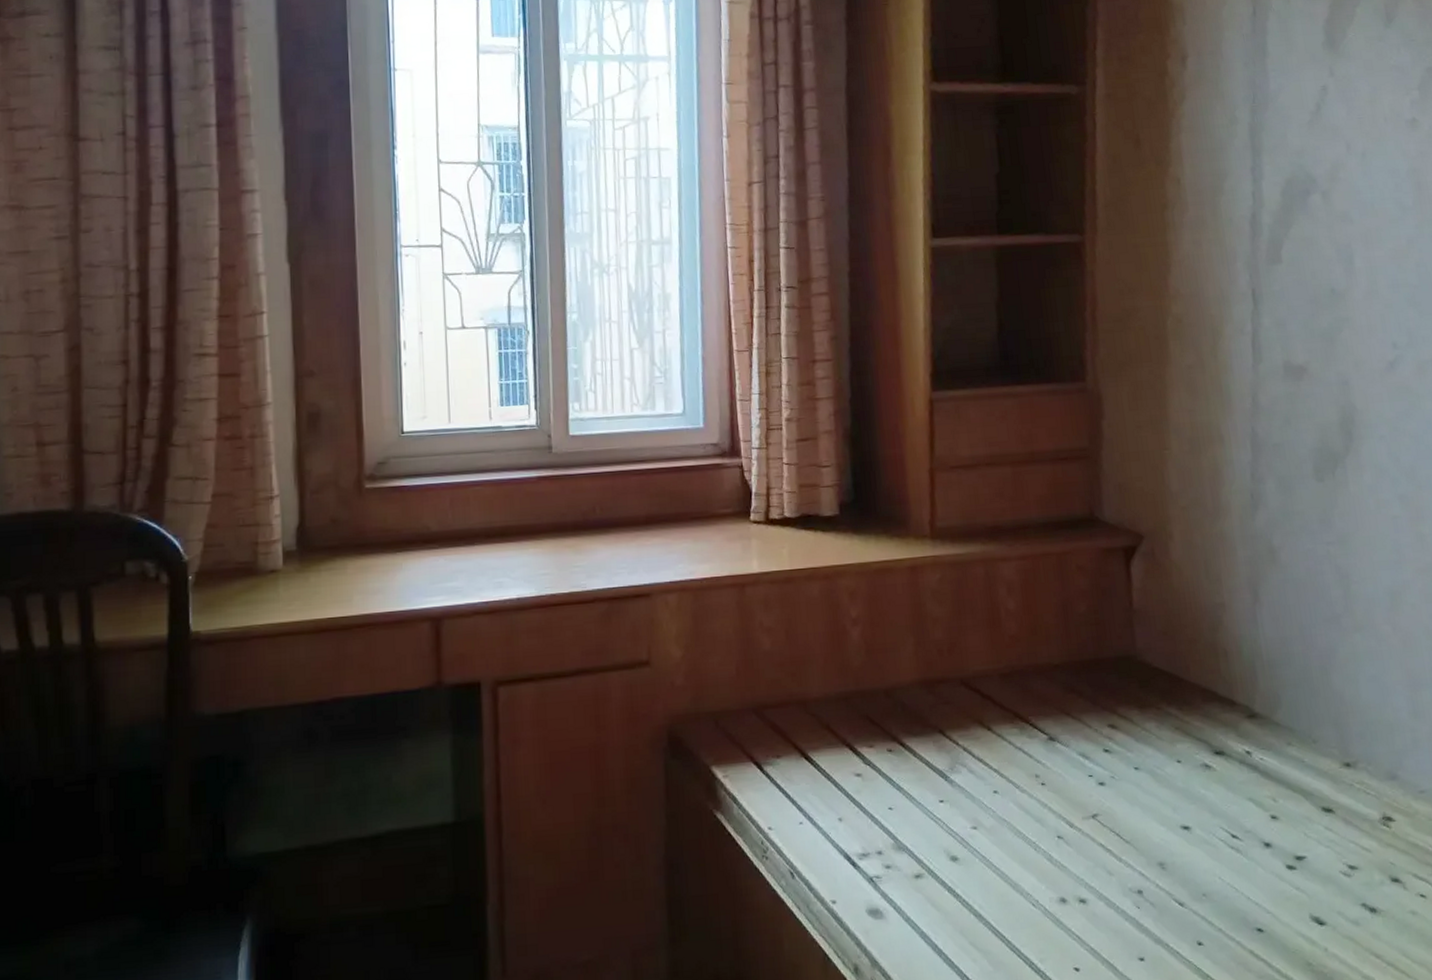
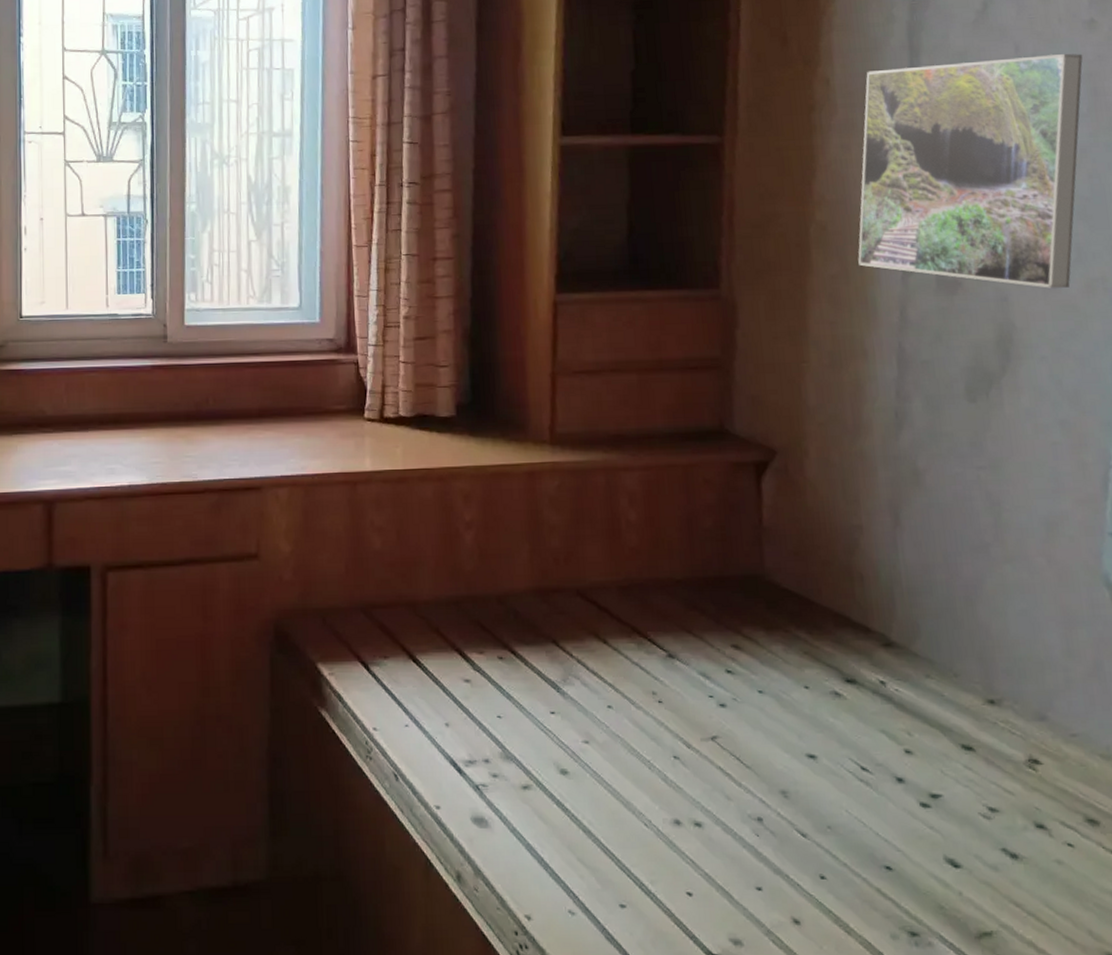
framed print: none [1212,151,1407,372] -> present [858,53,1083,288]

